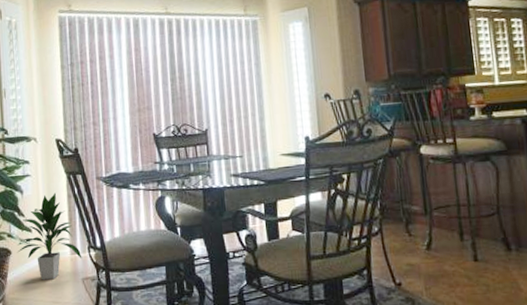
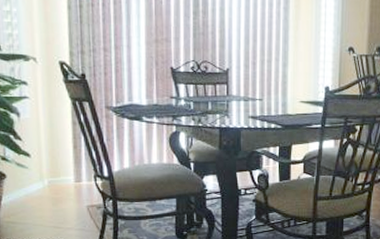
indoor plant: present [17,193,82,280] -> none [13,118,88,206]

